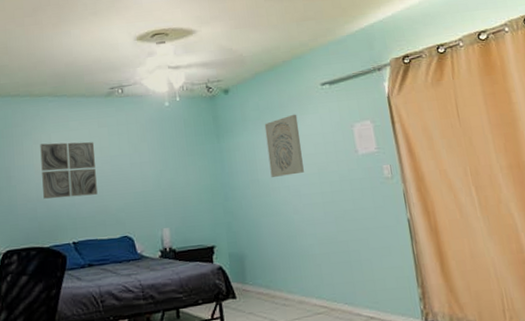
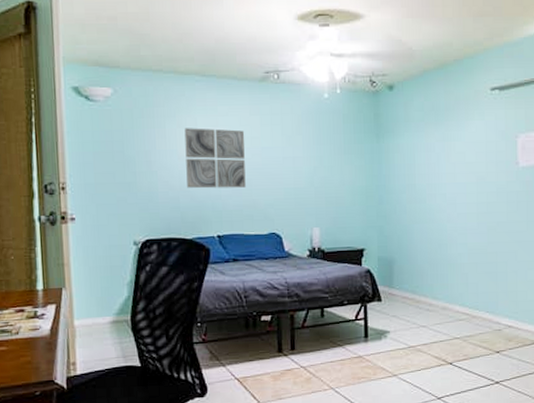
wall art: present [264,114,304,177] -> none [427,118,463,183]

